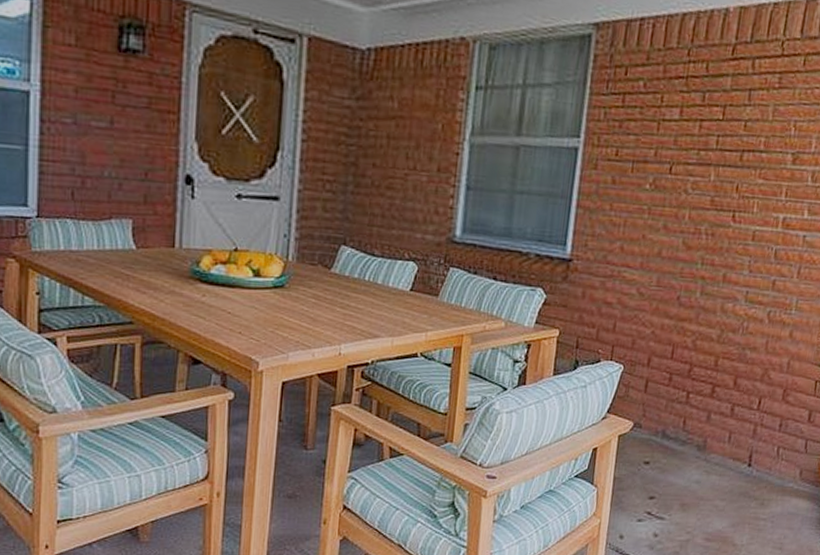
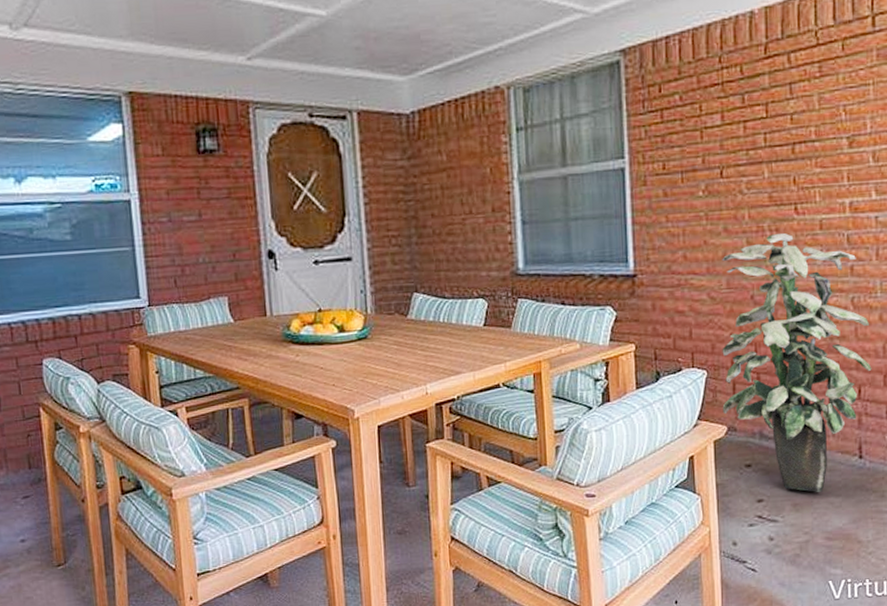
indoor plant: none [631,238,780,495] -> present [722,233,872,492]

